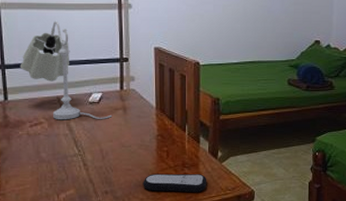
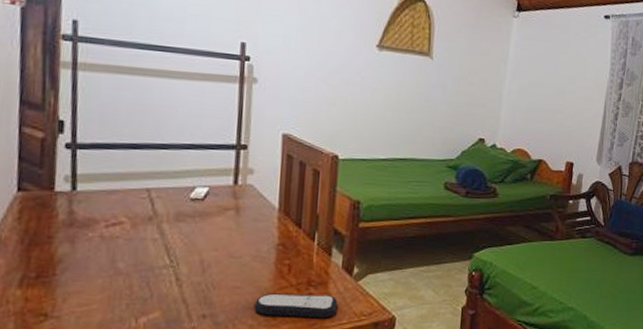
table lamp: present [20,21,113,120] -> none [98,91,221,222]

